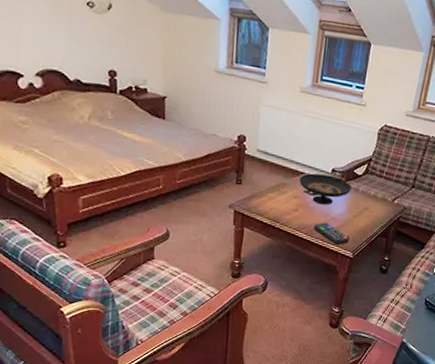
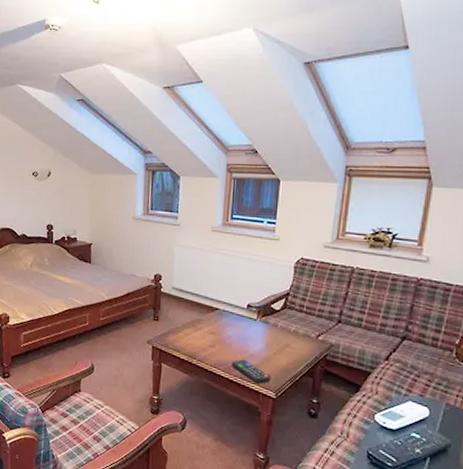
decorative bowl: present [299,173,352,205] -> none [214,309,269,342]

